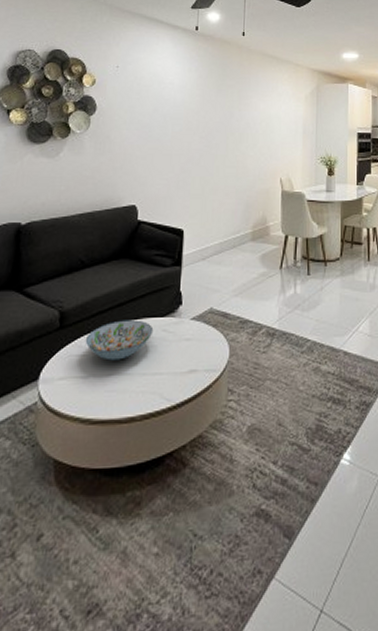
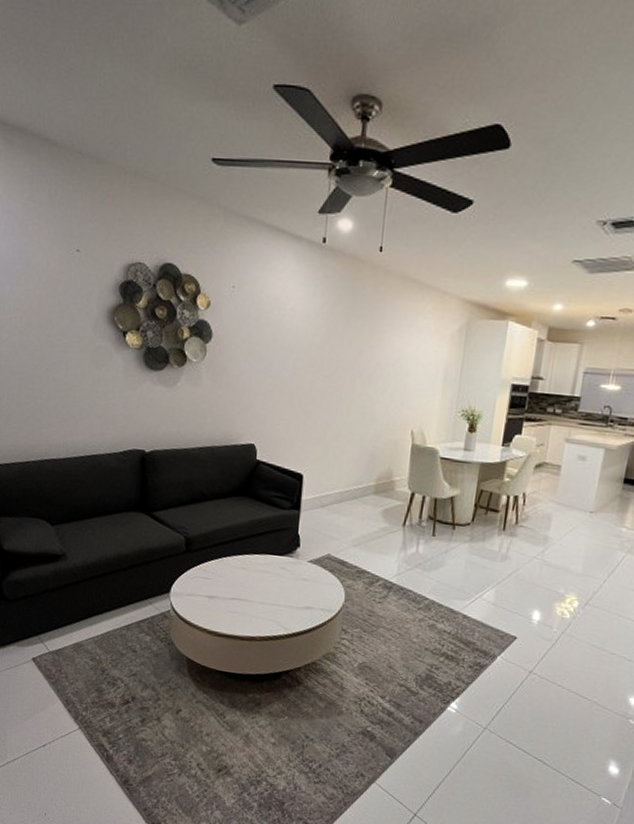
decorative bowl: present [85,319,154,361] -> none [209,552,272,588]

